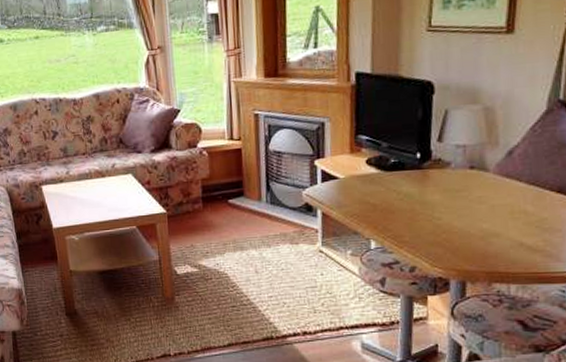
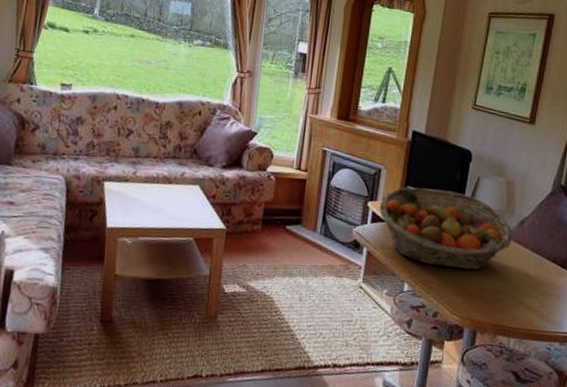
fruit basket: none [328,132,500,218] -> present [379,187,513,270]

